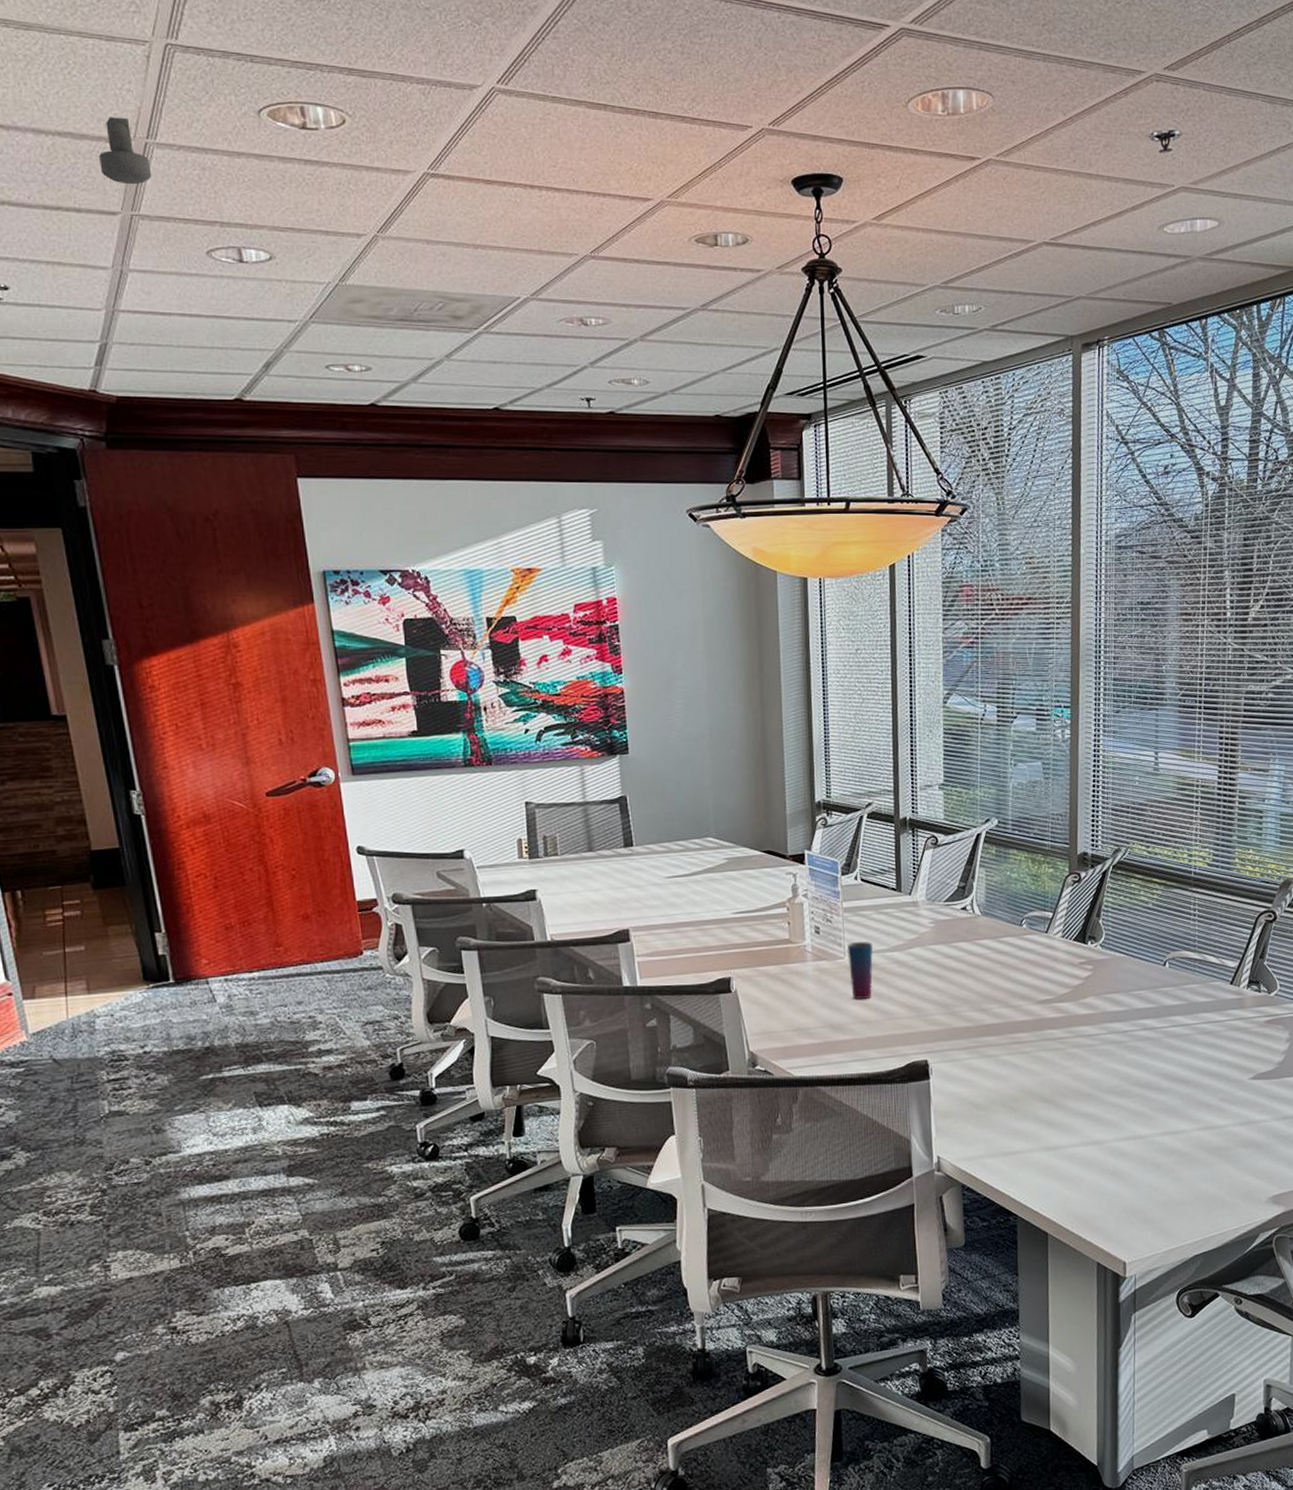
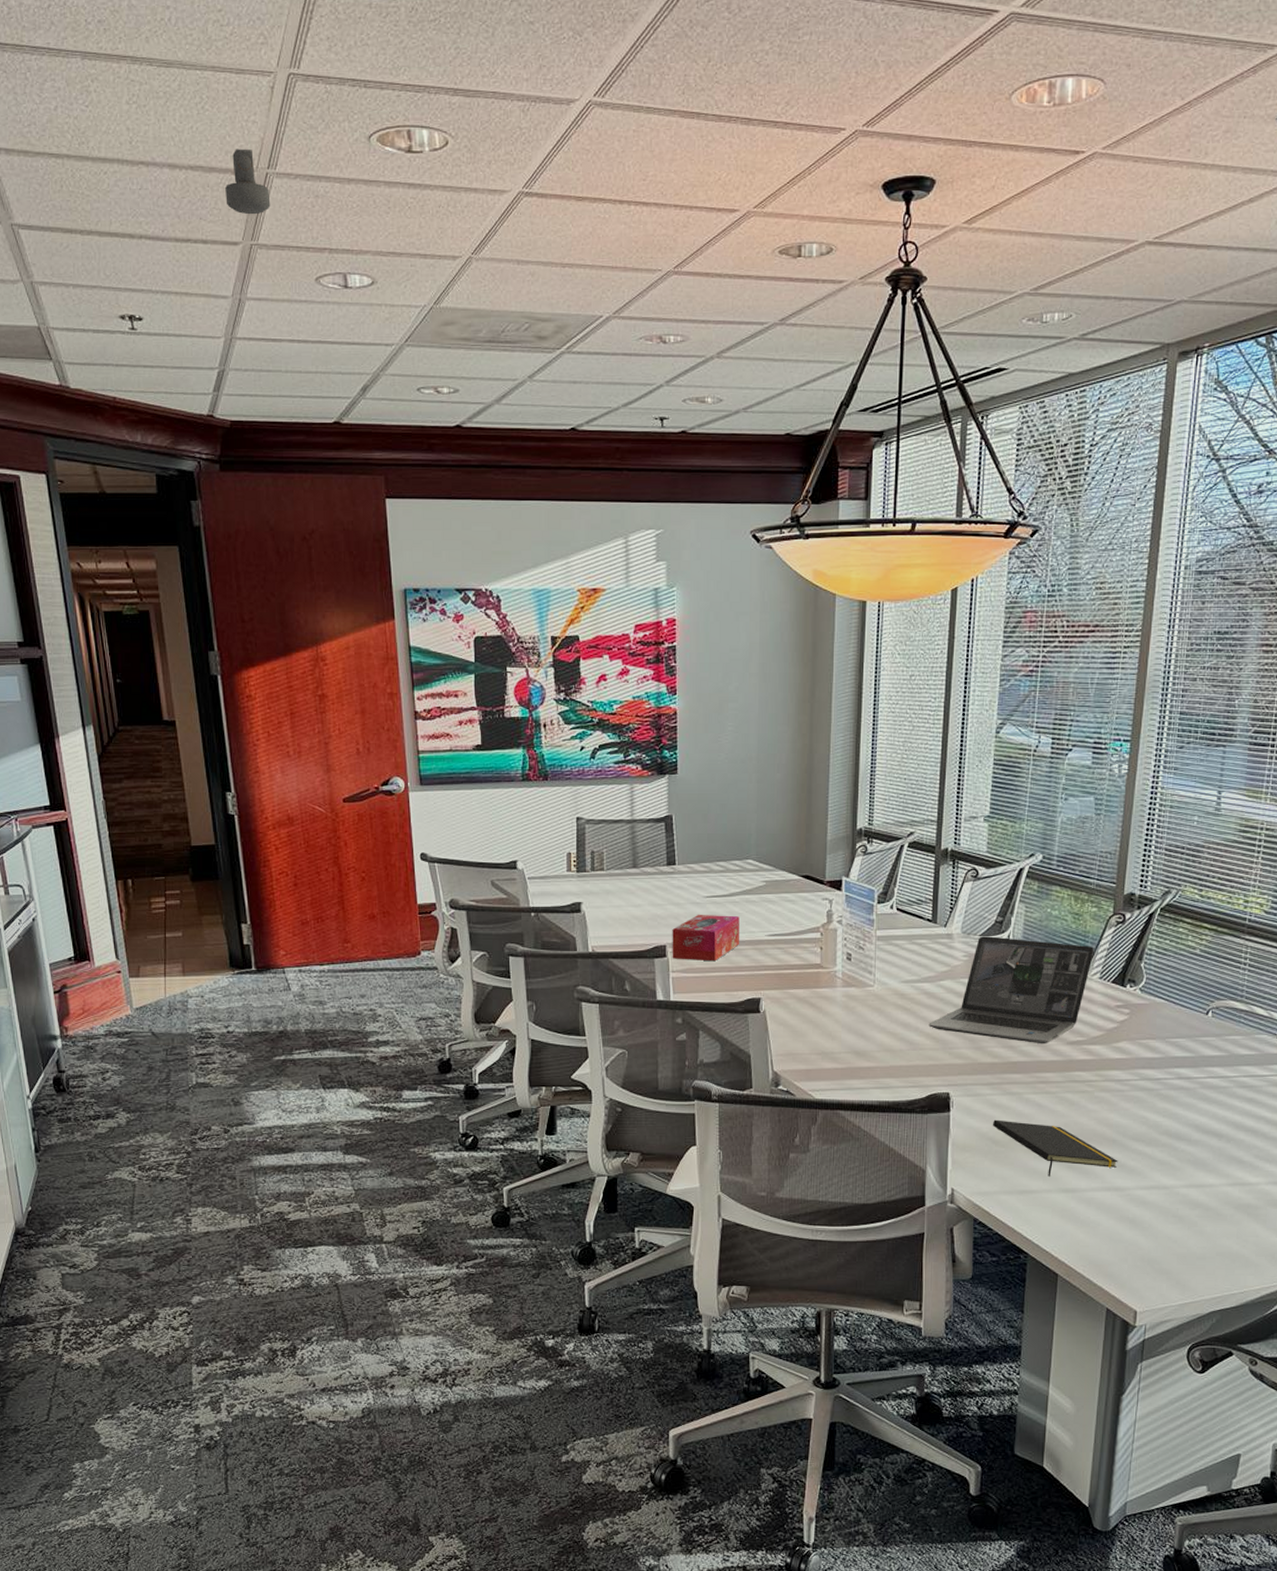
tissue box: none [634,894,705,943] -> present [672,914,739,962]
cup: present [848,941,874,1000] -> none [878,970,904,1029]
laptop: none [901,901,1055,1006] -> present [928,936,1095,1045]
notepad: none [972,1083,1095,1136] -> present [993,1119,1118,1177]

